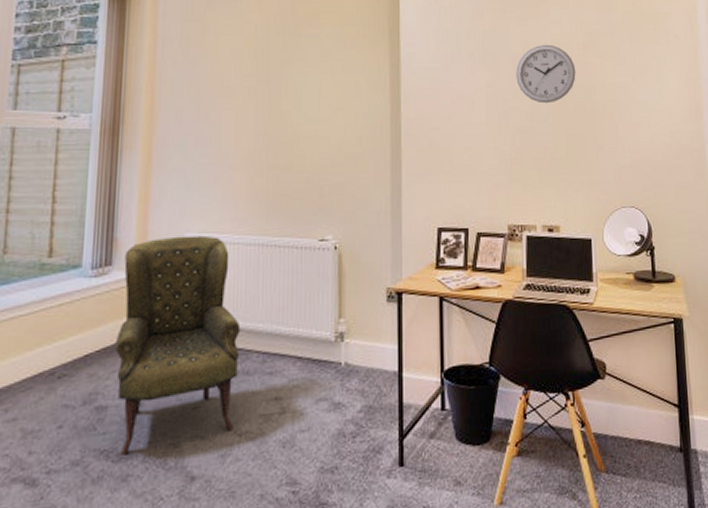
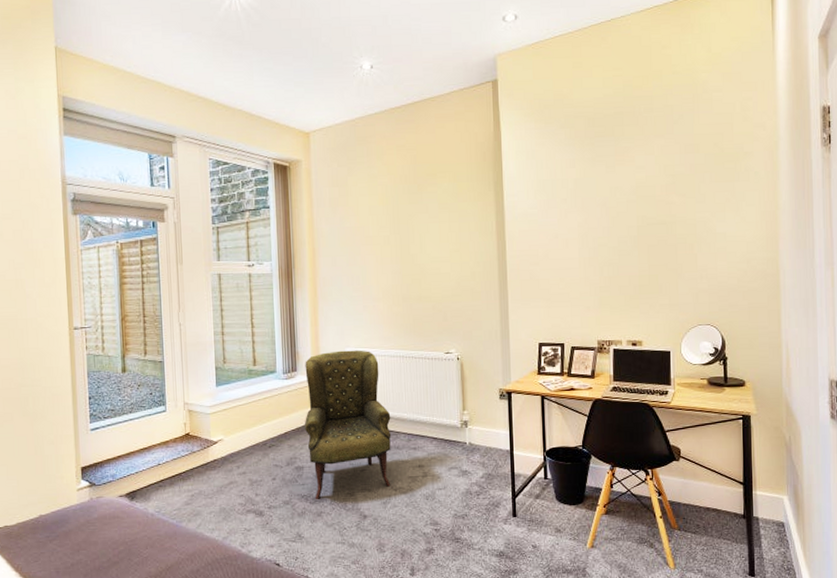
wall clock: present [516,45,576,104] -> none [604,188,659,240]

